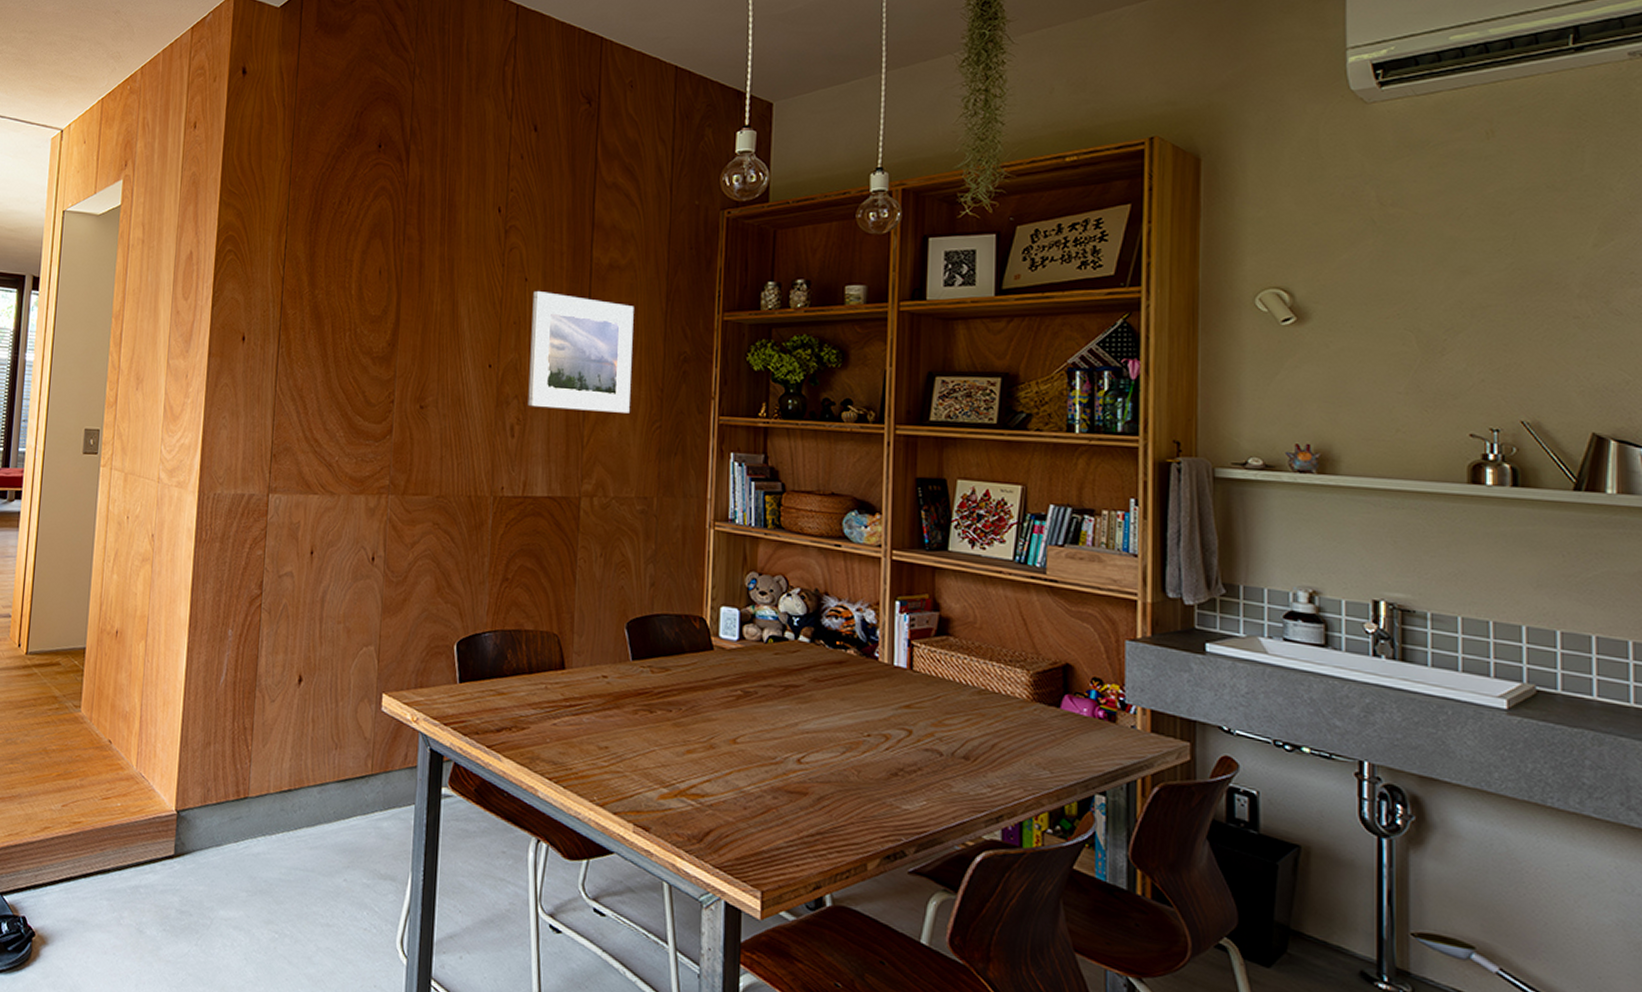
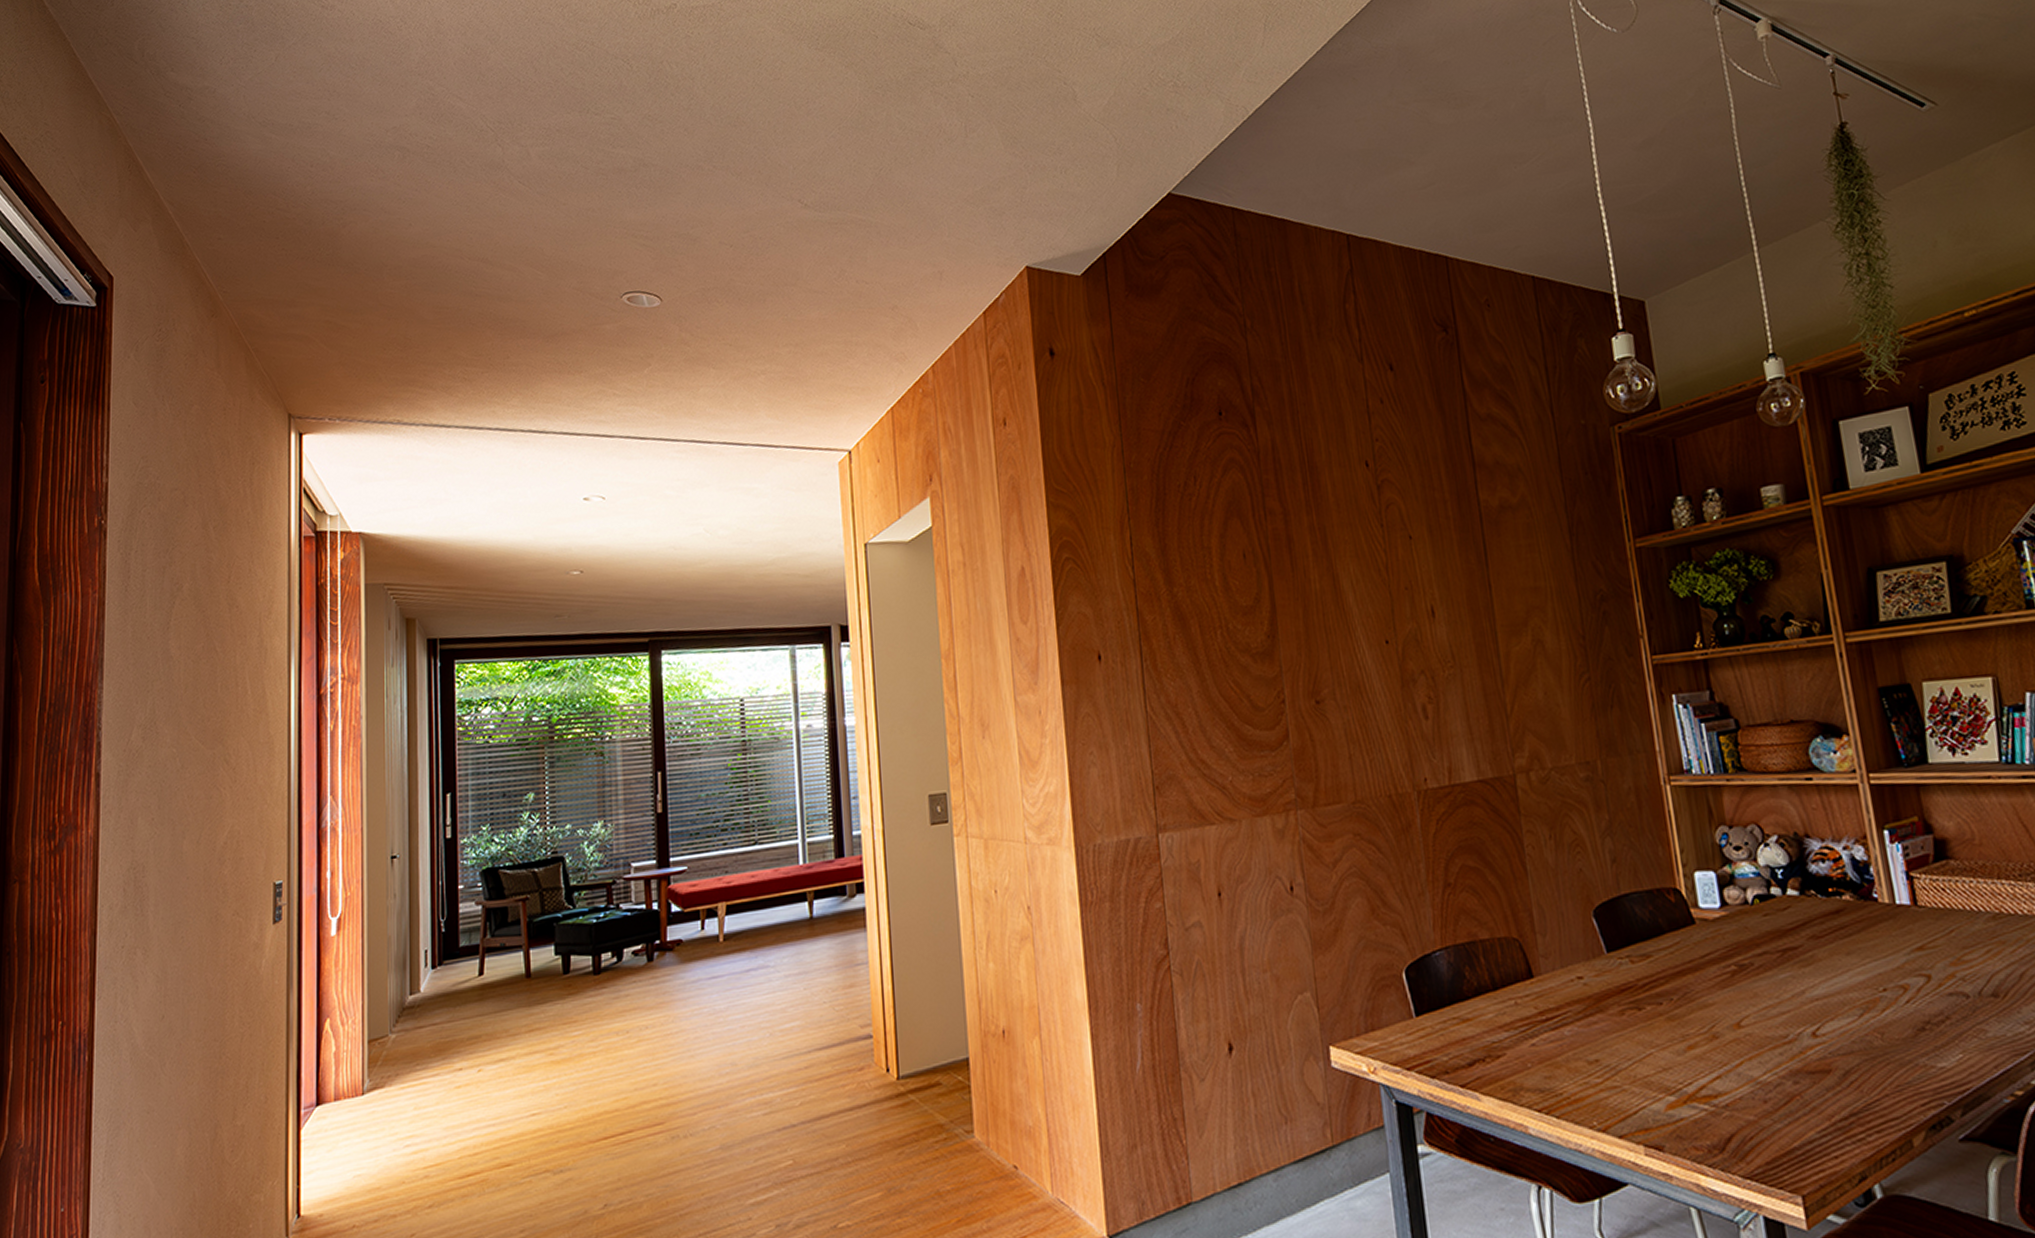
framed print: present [528,291,634,413] -> none [1421,547,1552,681]

